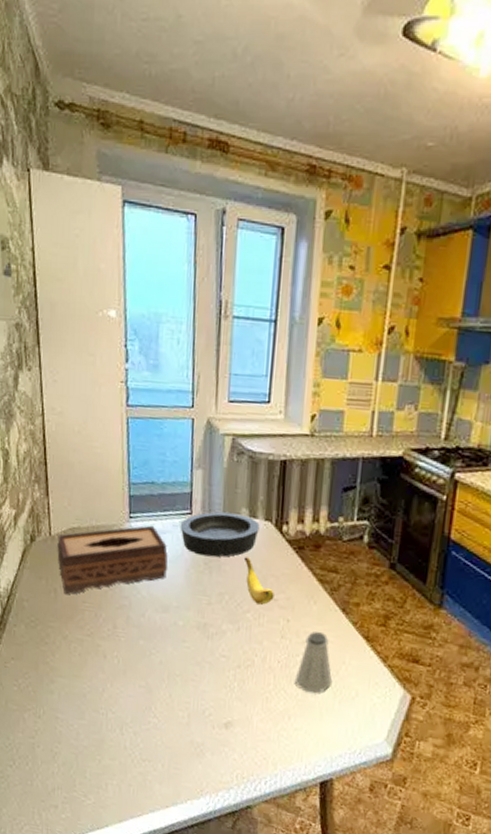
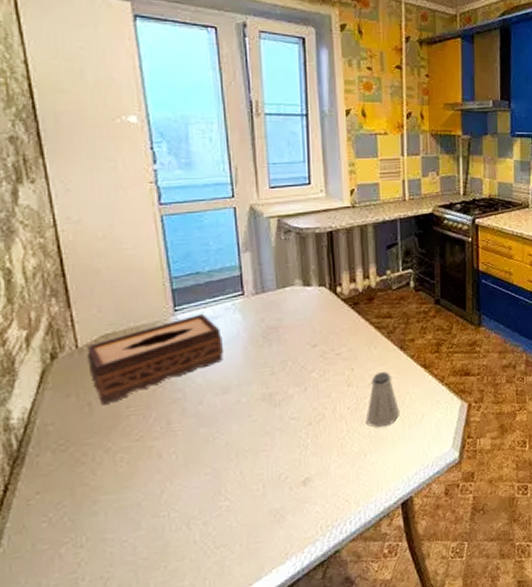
bowl: present [180,512,260,557] -> none [232,285,315,331]
banana: present [243,557,274,605] -> none [302,322,336,362]

